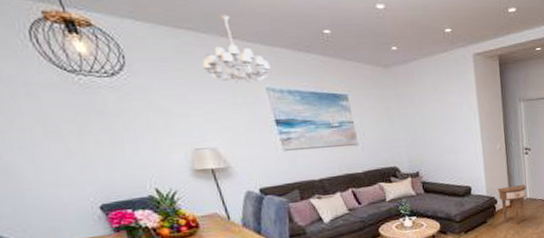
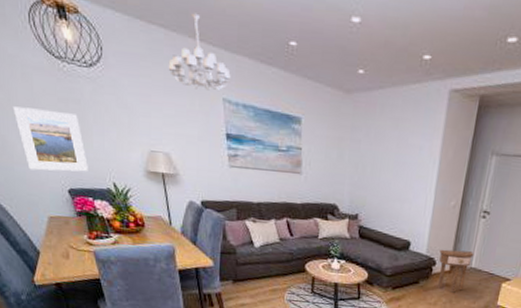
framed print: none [16,125,123,193] -> present [12,106,88,172]

